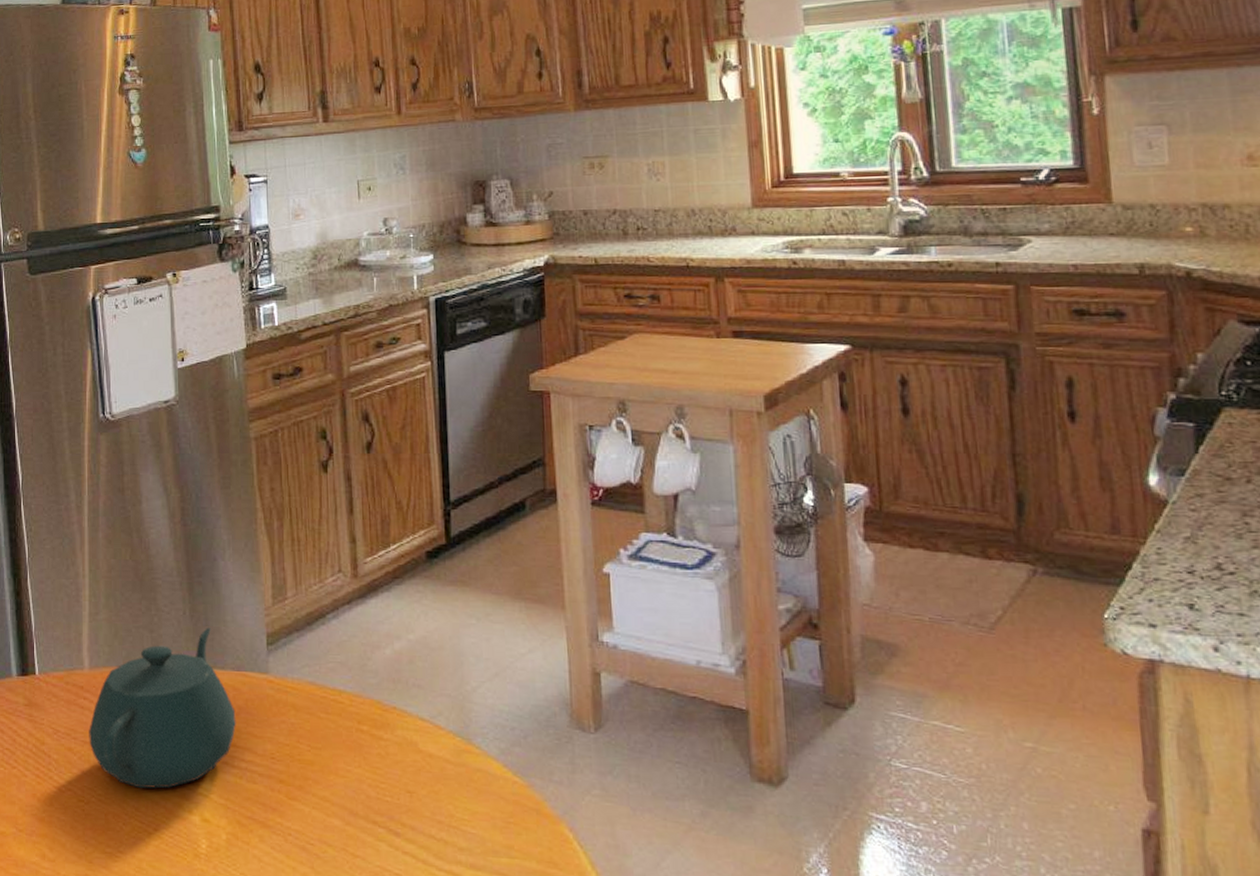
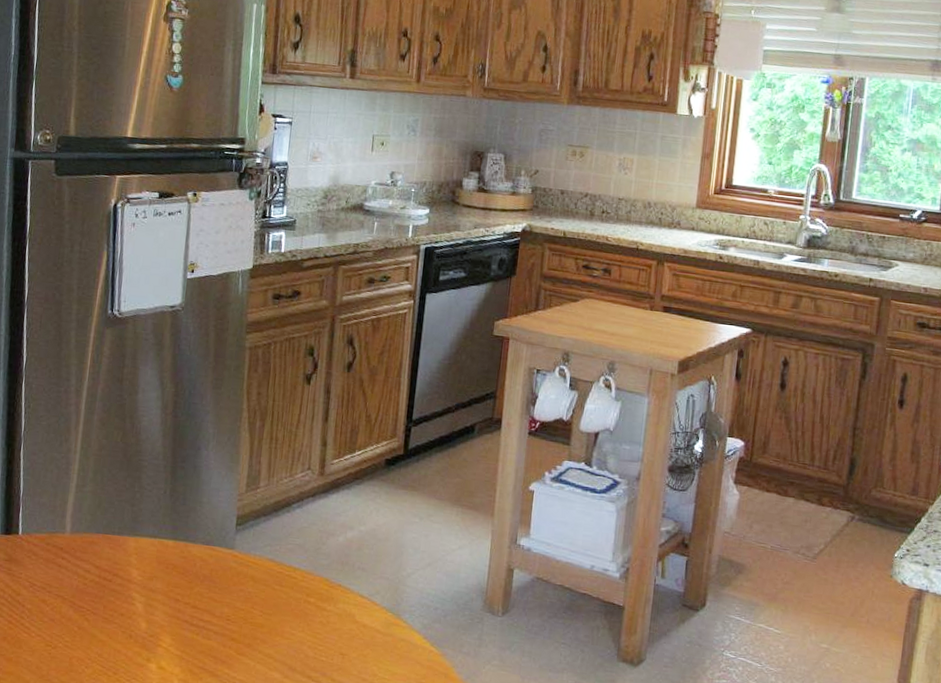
teapot: present [89,628,236,789] -> none [62,506,201,639]

